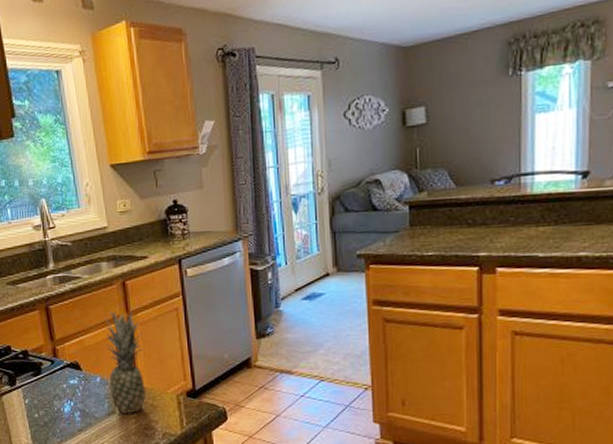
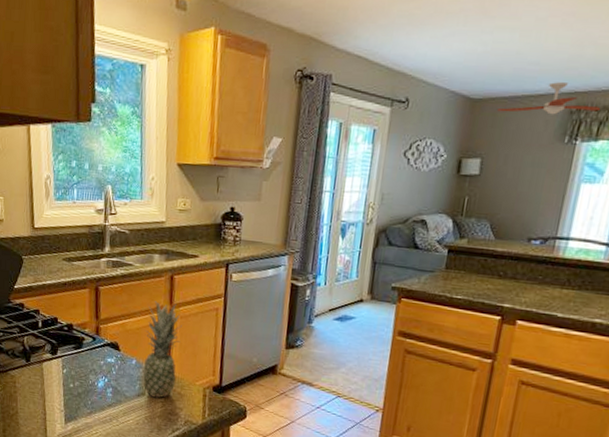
ceiling fan: none [431,14,539,56] -> present [496,82,600,115]

